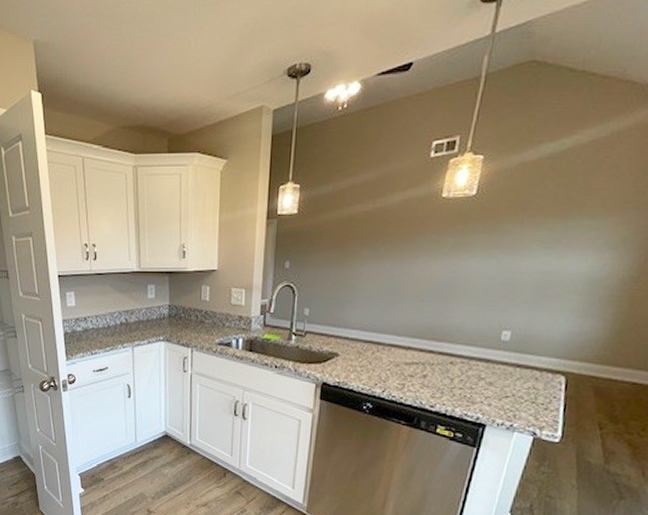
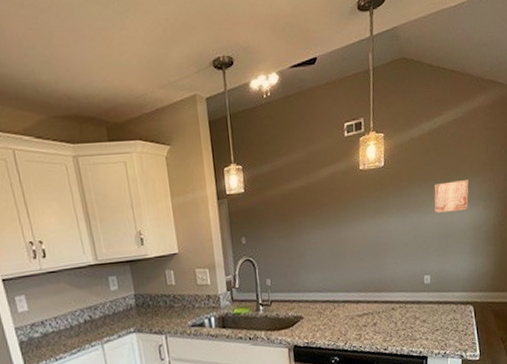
wall art: none [535,220,596,258] -> present [434,180,469,213]

